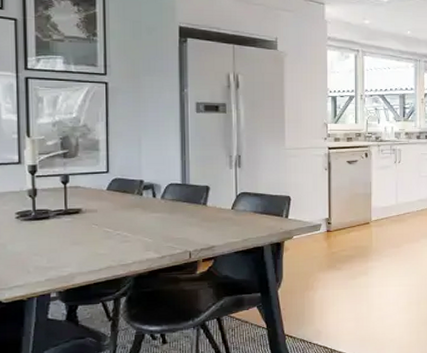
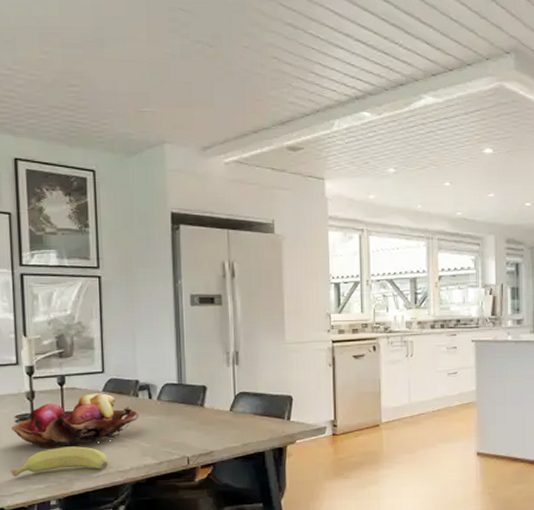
banana: none [10,241,111,272] -> present [11,446,108,478]
fruit basket: none [12,192,143,244] -> present [12,393,139,449]

